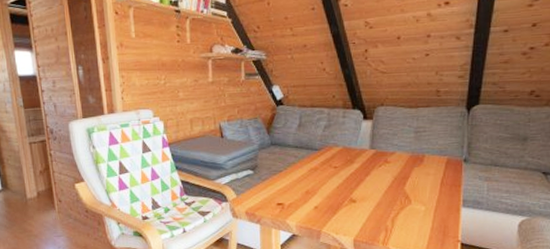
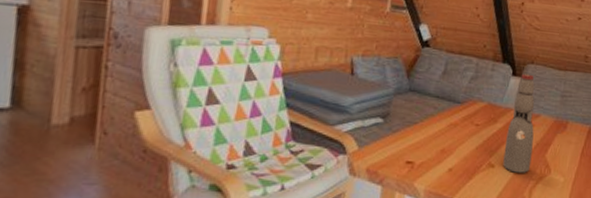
bottle: none [363,116,391,206] -> present [503,73,535,173]

